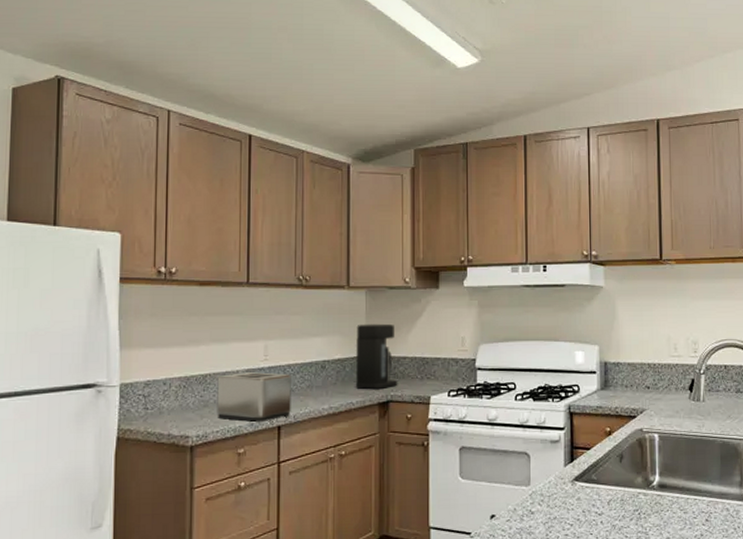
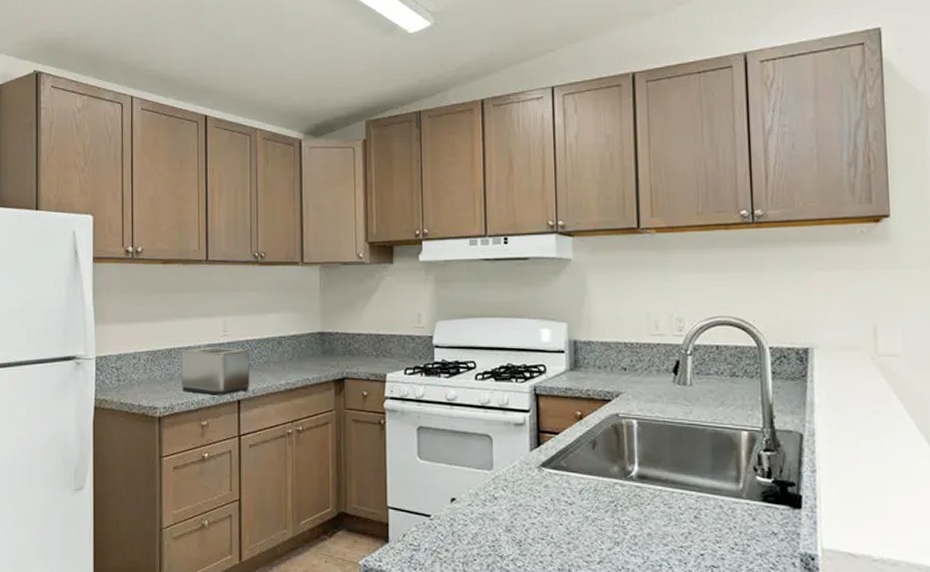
coffee maker: present [355,323,398,390] -> none [311,299,354,366]

